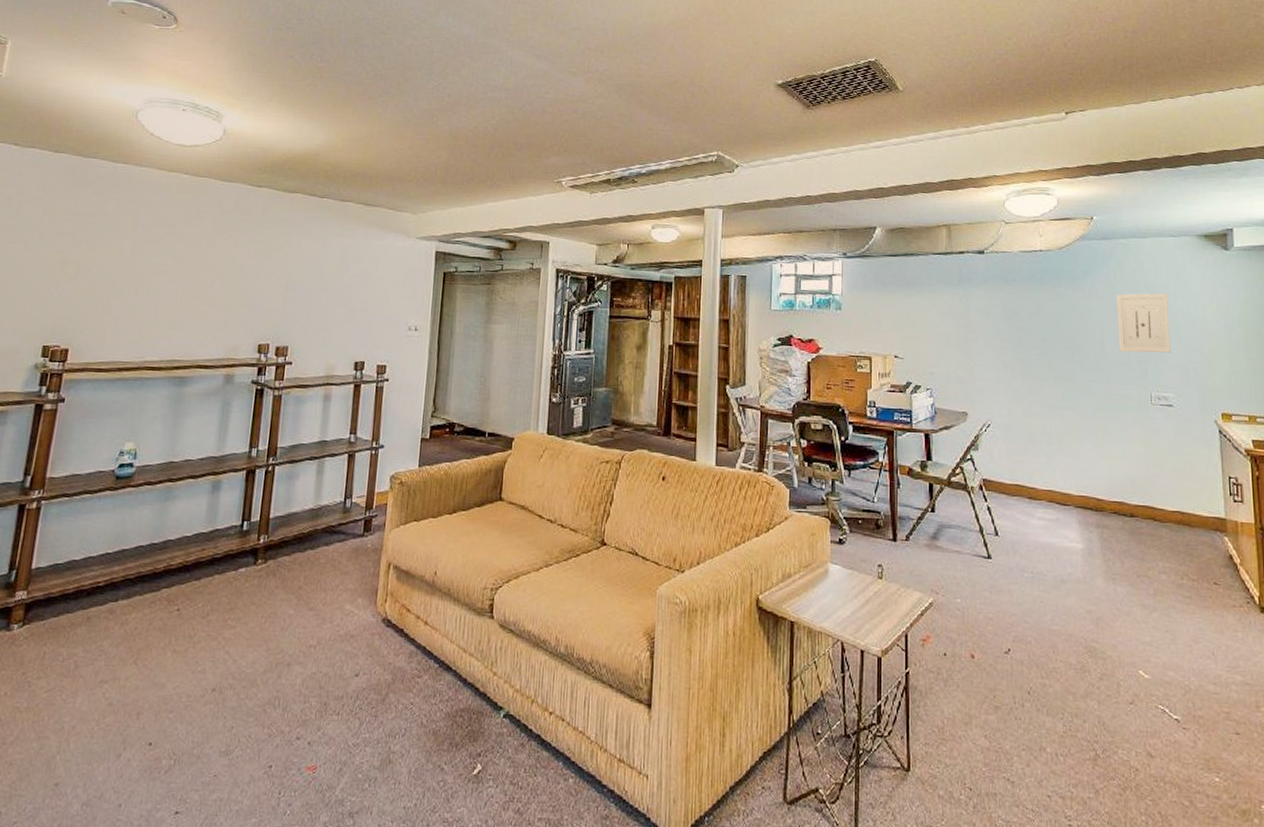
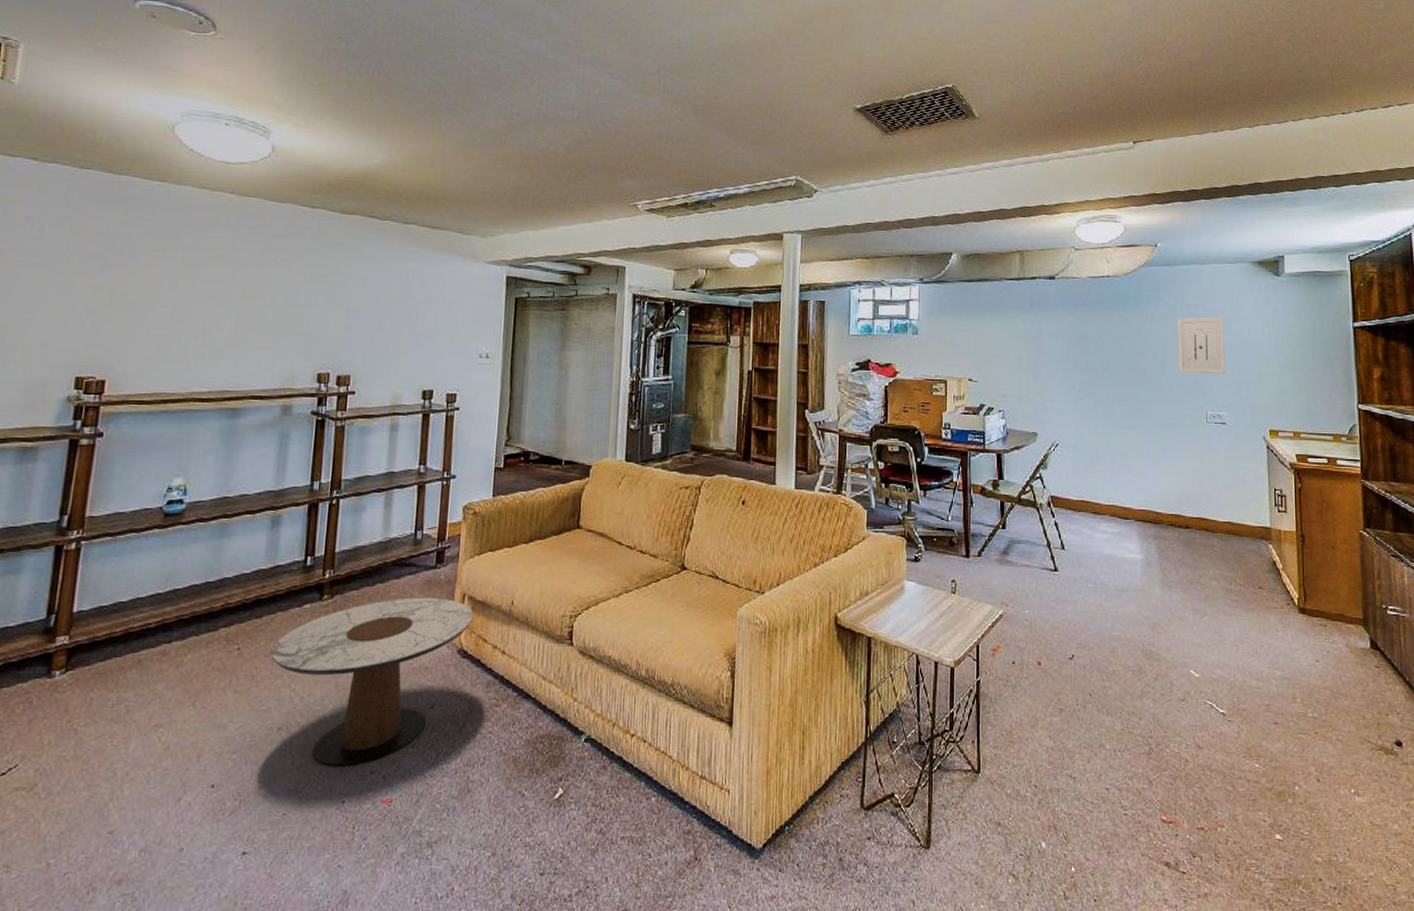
side table: none [207,564,398,731] -> present [271,597,473,767]

